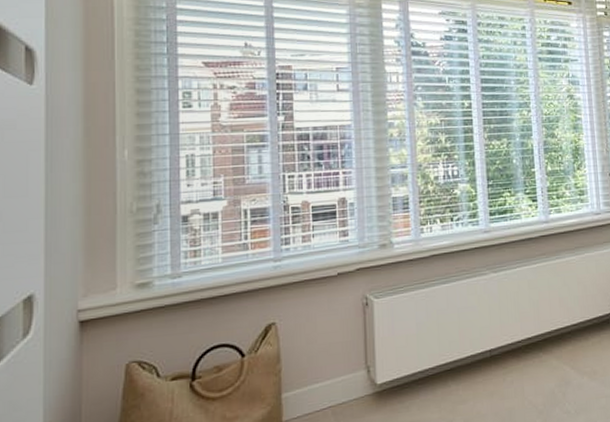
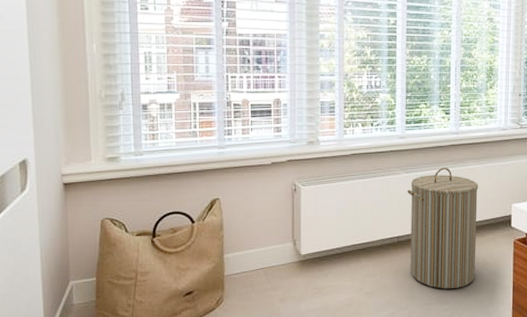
laundry hamper: none [497,262,584,410] -> present [407,167,478,289]

